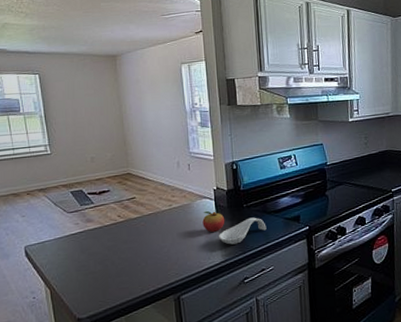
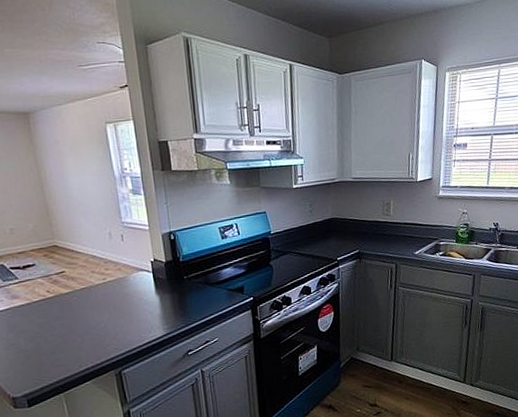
fruit: present [202,211,225,232] -> none [140,284,165,306]
spoon rest: present [219,217,267,245] -> none [159,289,210,318]

